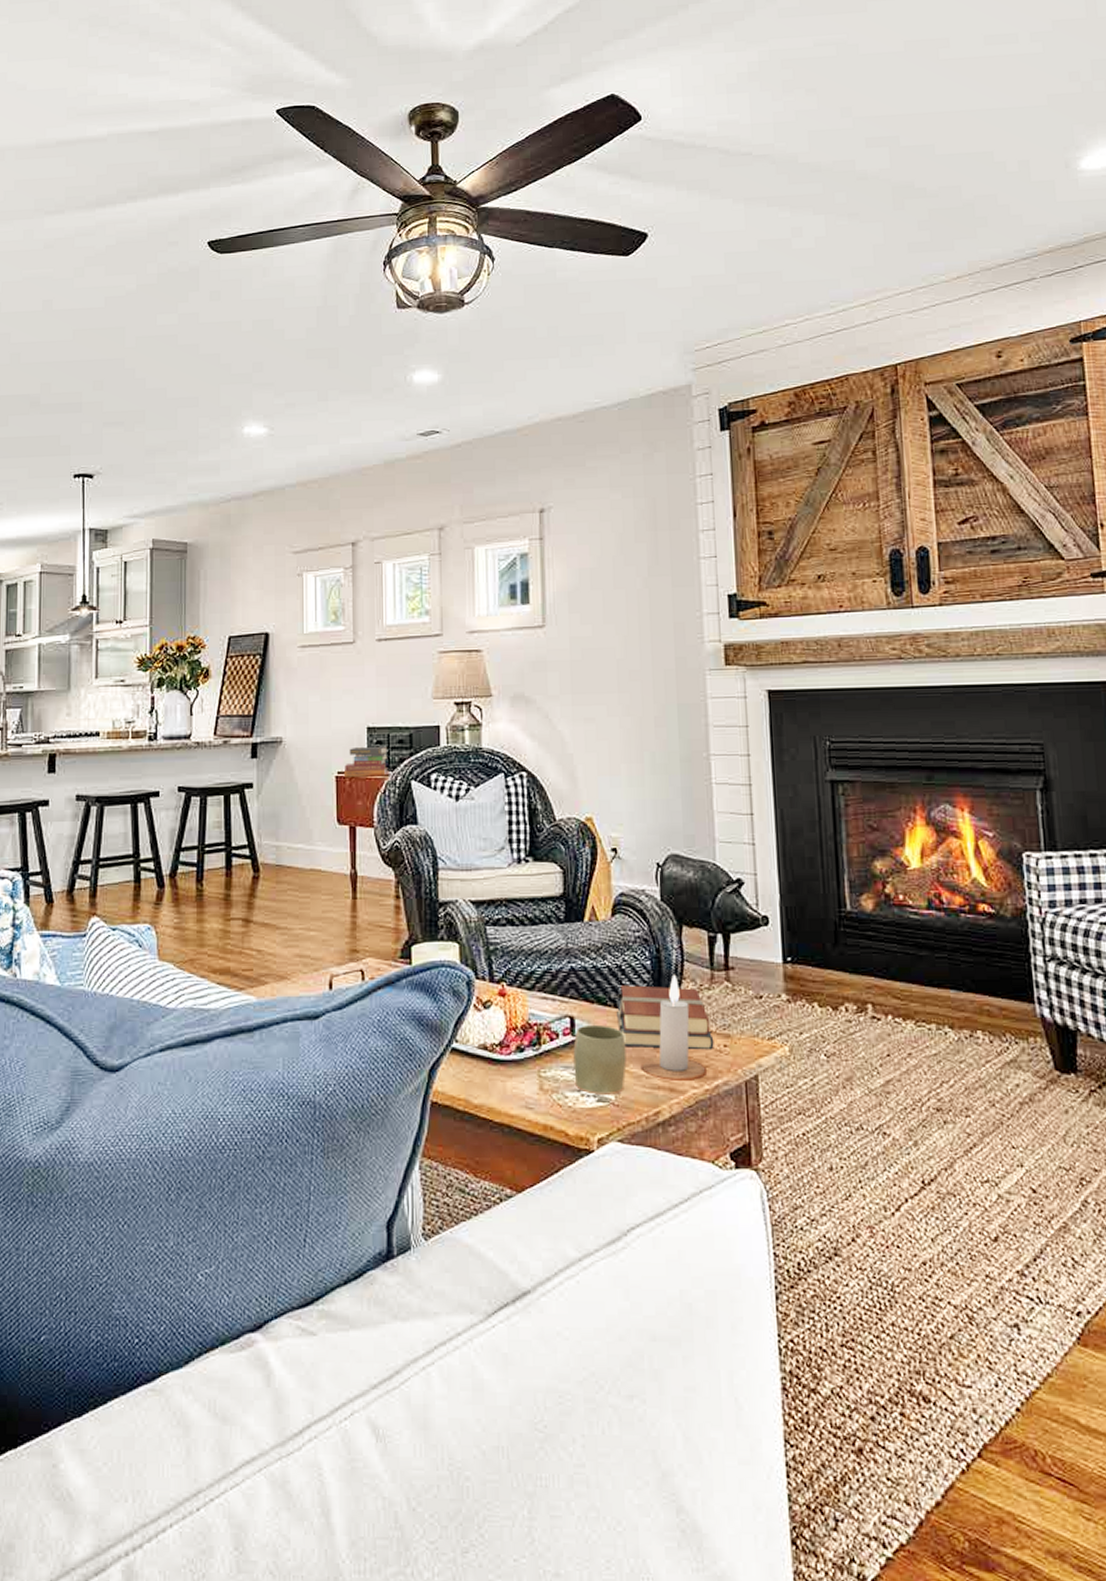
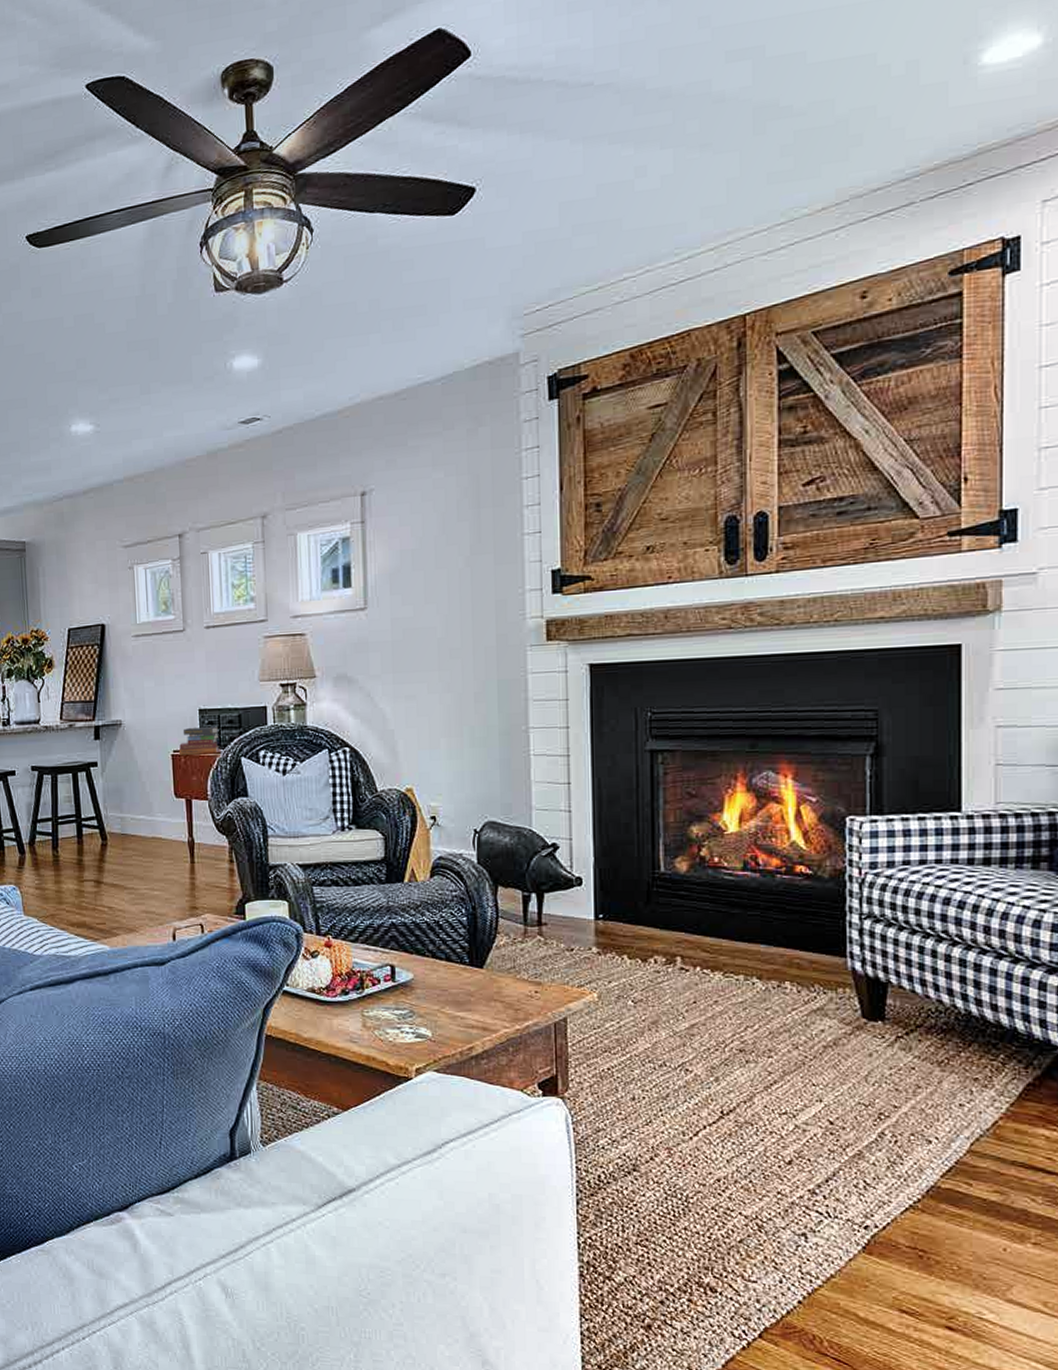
mug: present [573,1024,627,1095] -> none [393,972,443,1032]
books: present [616,985,714,1050] -> none [434,938,526,996]
candle: present [640,974,708,1082] -> none [456,929,519,1023]

